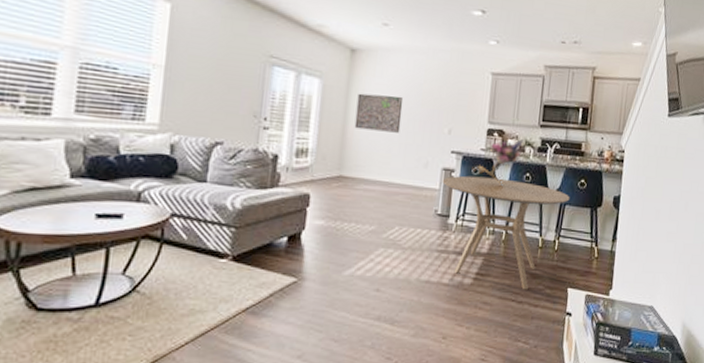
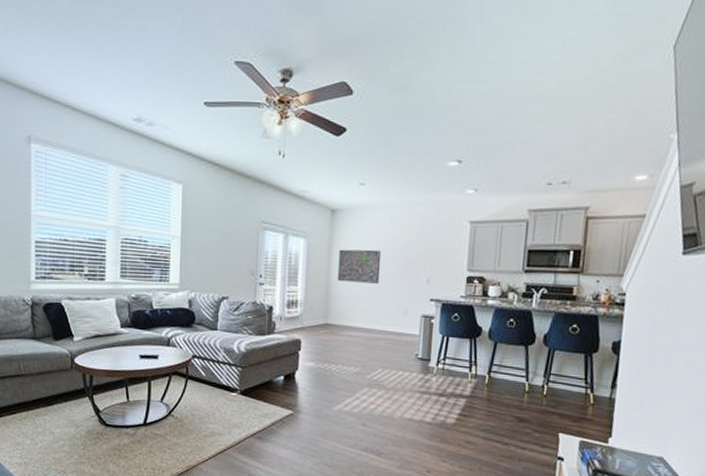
dining table: present [442,175,570,290] -> none [422,322,560,433]
bouquet: present [472,139,524,187] -> none [452,285,507,333]

